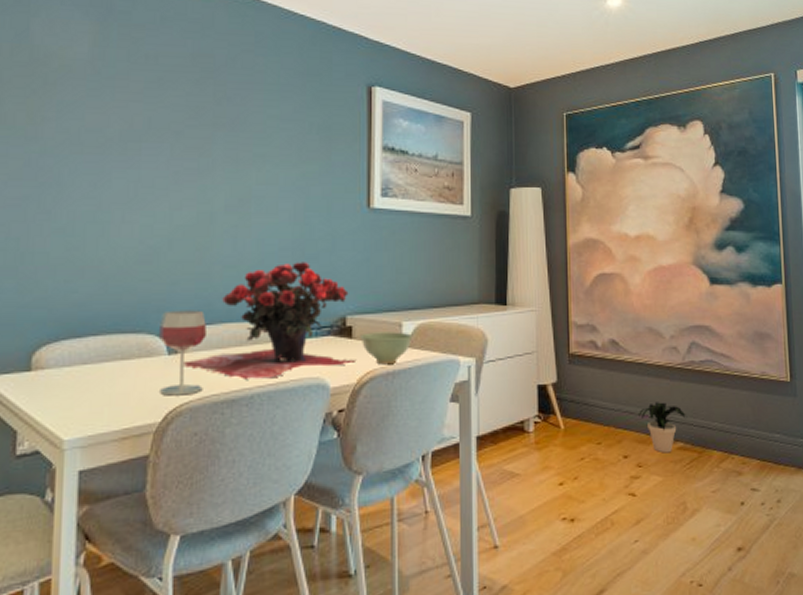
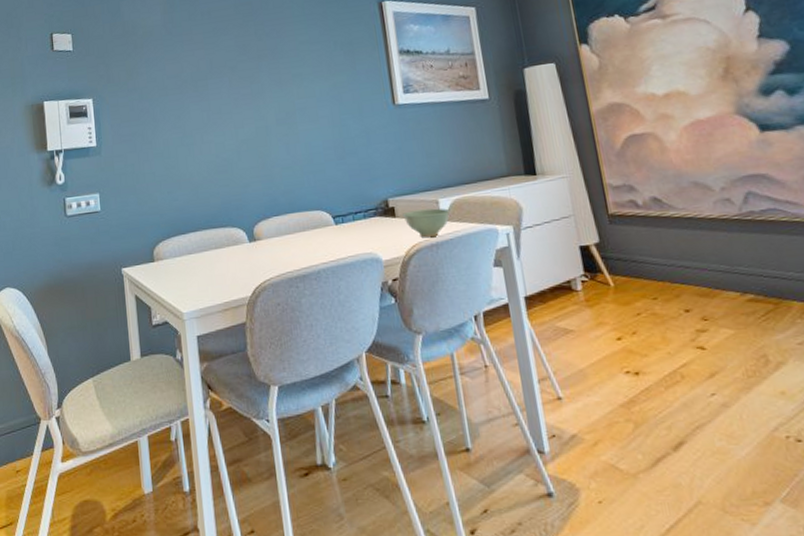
wineglass: present [158,310,206,396] -> none [239,205,280,275]
flower arrangement: present [184,262,355,380] -> none [262,157,401,258]
potted plant: present [639,402,686,454] -> none [695,254,753,306]

